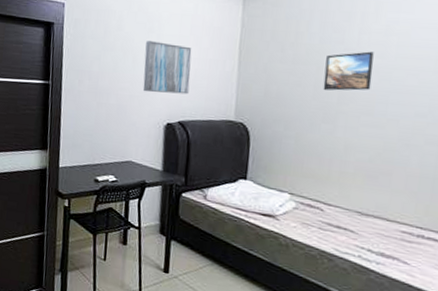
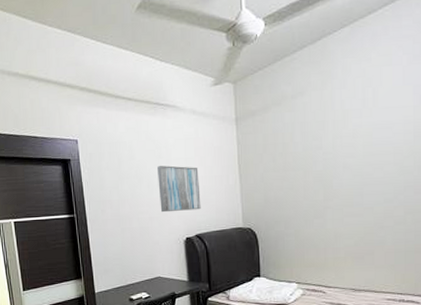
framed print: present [323,51,374,91] -> none [310,153,348,190]

